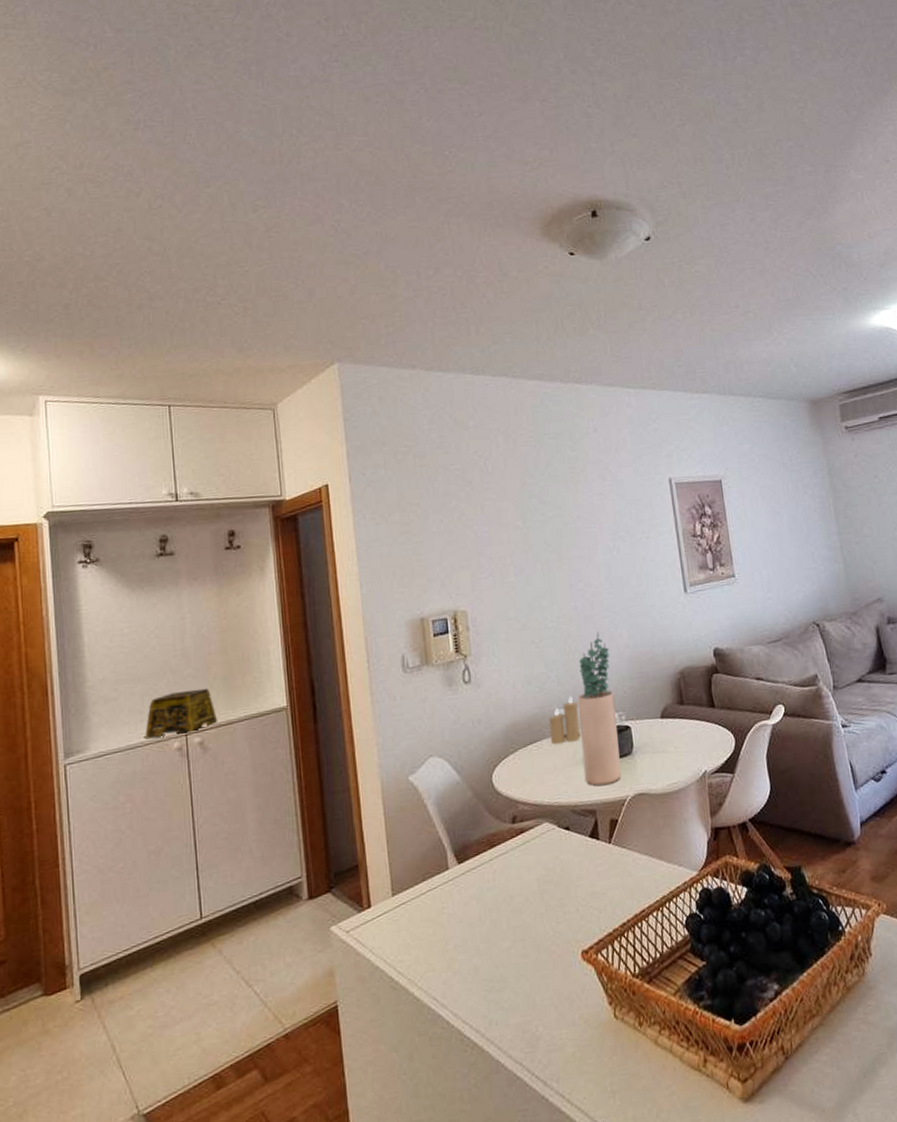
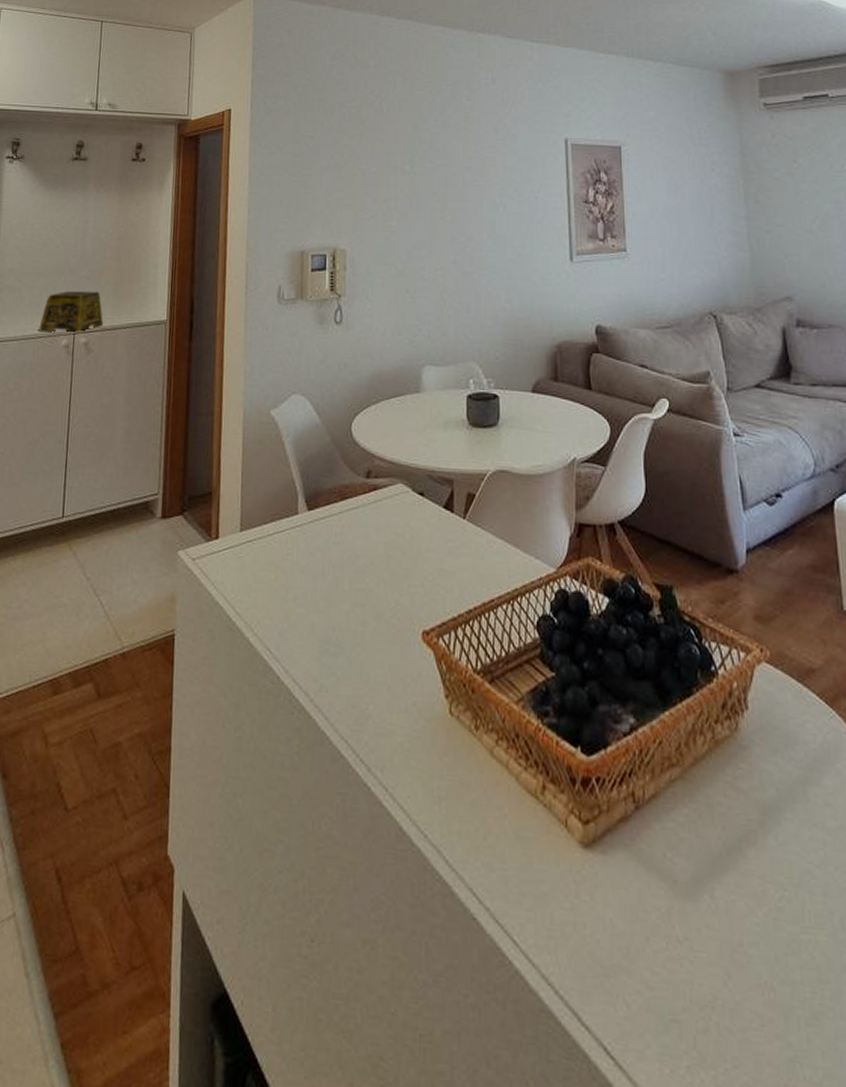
candle: present [548,696,581,745] -> none [414,353,447,404]
vase: present [576,631,622,786] -> none [445,289,485,455]

